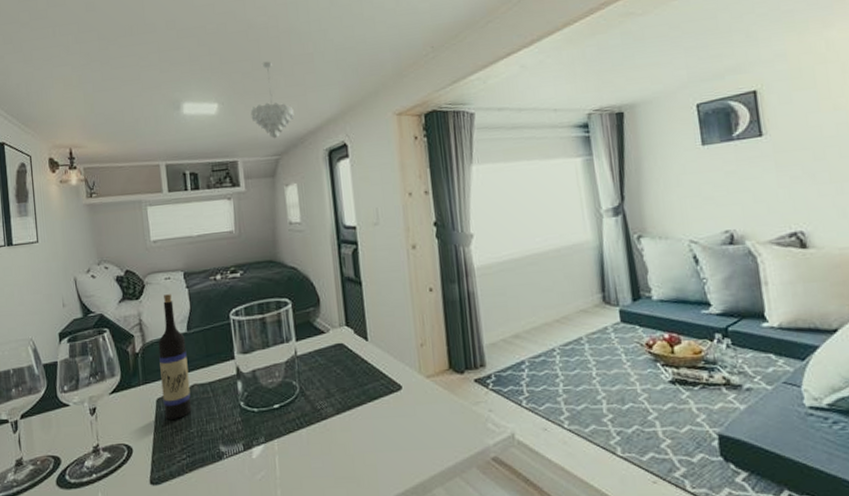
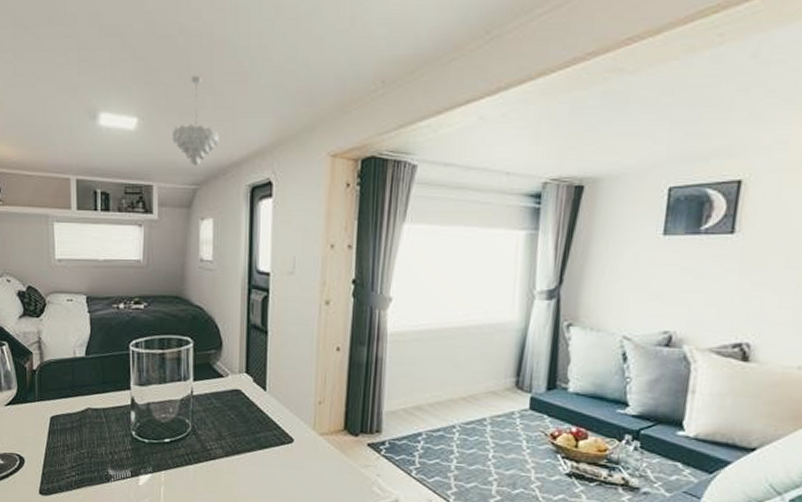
wine bottle: present [158,294,192,420] -> none [56,316,84,438]

